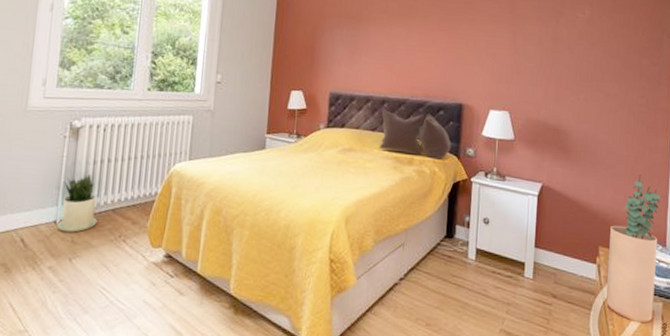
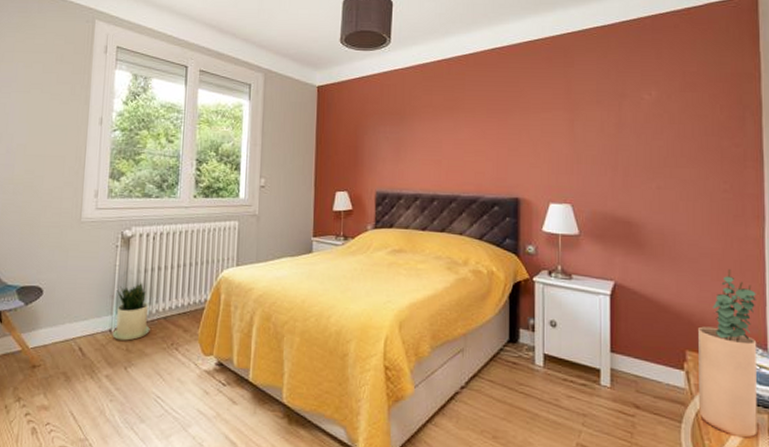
cushion: present [379,108,451,159] -> none [430,206,509,258]

